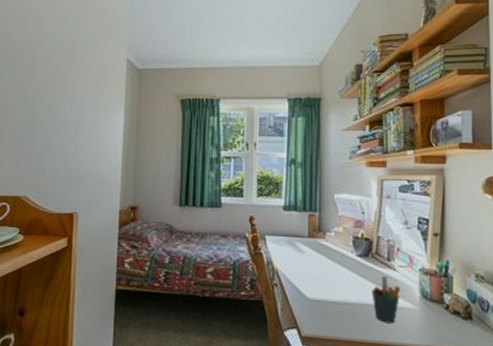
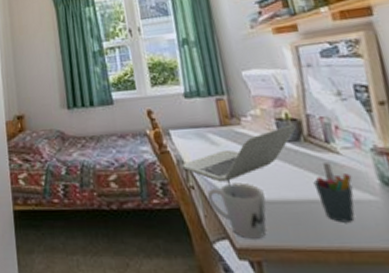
laptop: none [271,243,369,283] -> present [182,124,297,182]
mug: none [286,284,332,330] -> present [206,182,266,239]

